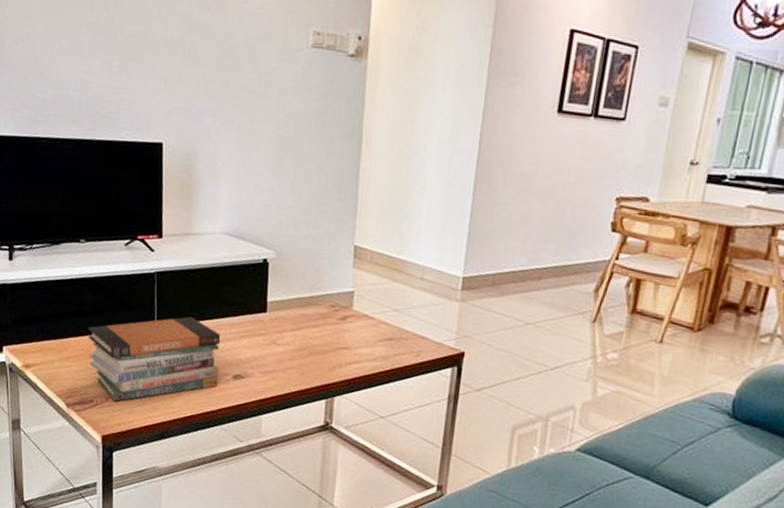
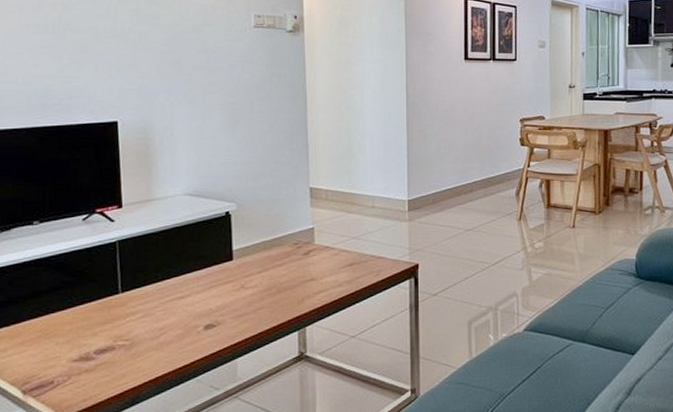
book stack: present [88,316,221,402] -> none [45,277,190,378]

